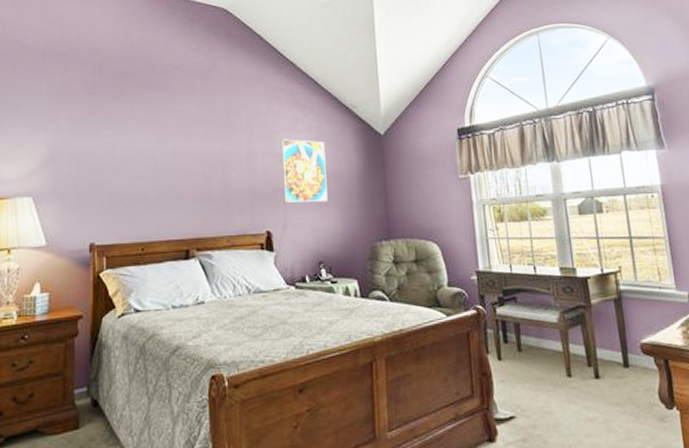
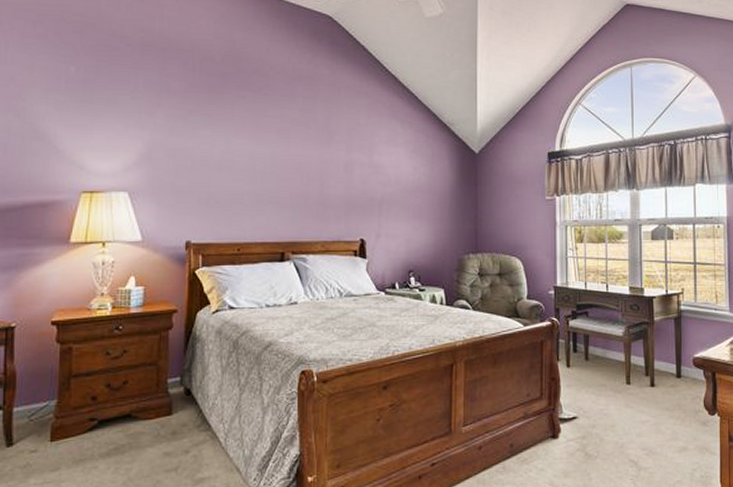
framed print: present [280,139,328,203] -> none [378,151,421,215]

